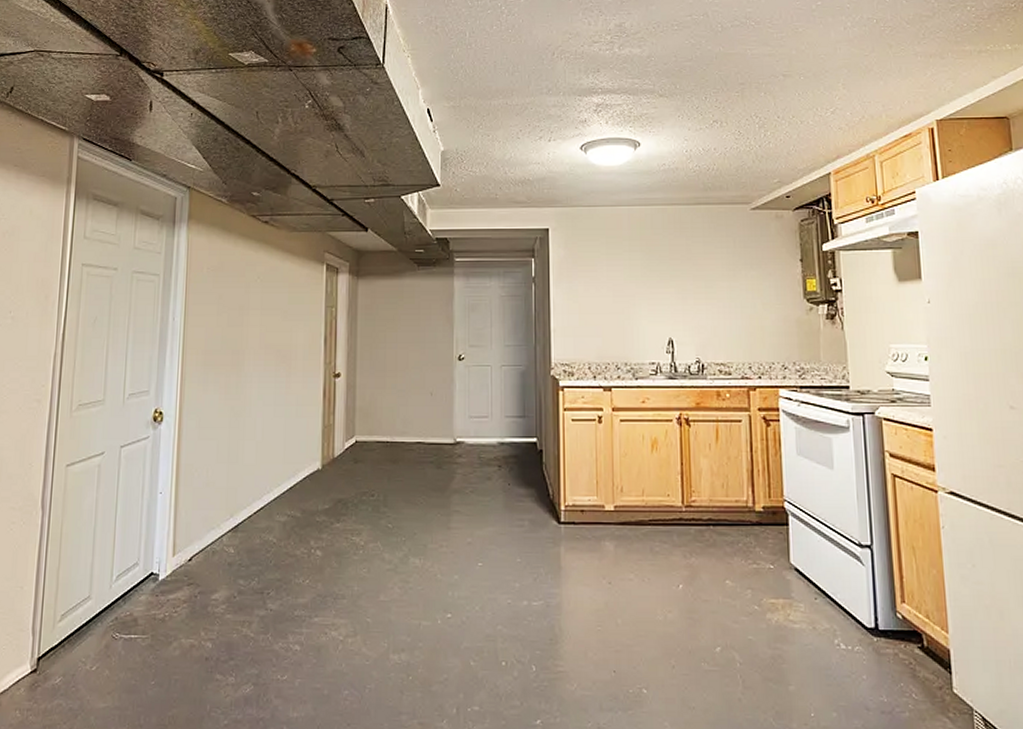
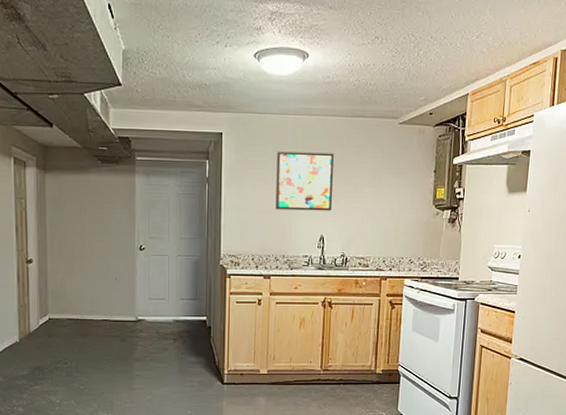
wall art: none [611,245,681,310] -> present [275,151,334,211]

